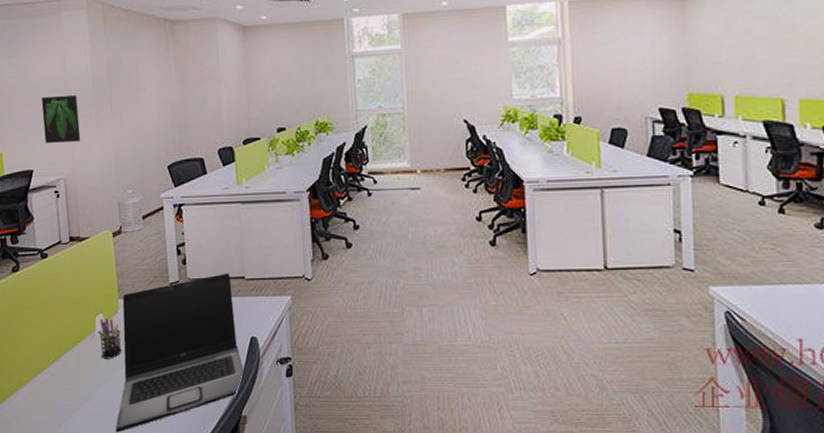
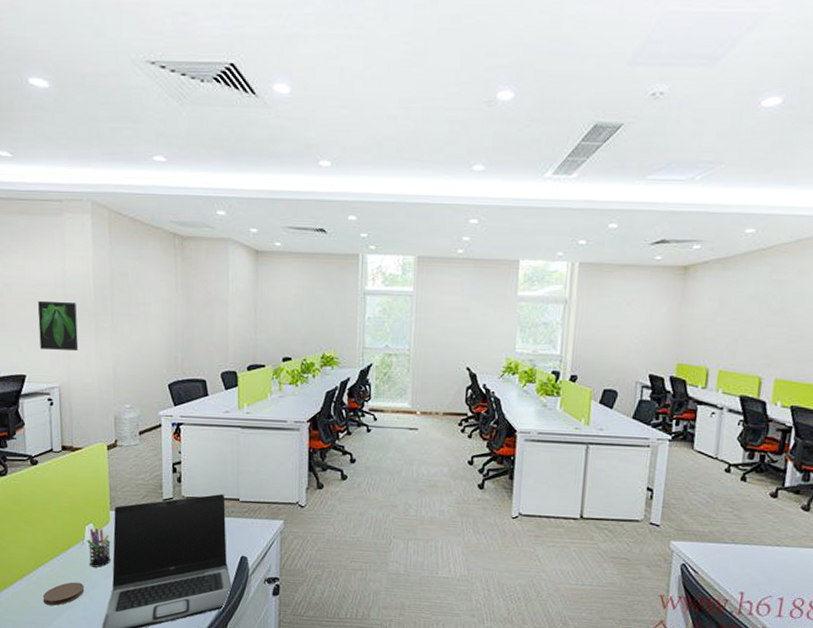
coaster: none [57,376,98,402] -> present [42,582,85,606]

